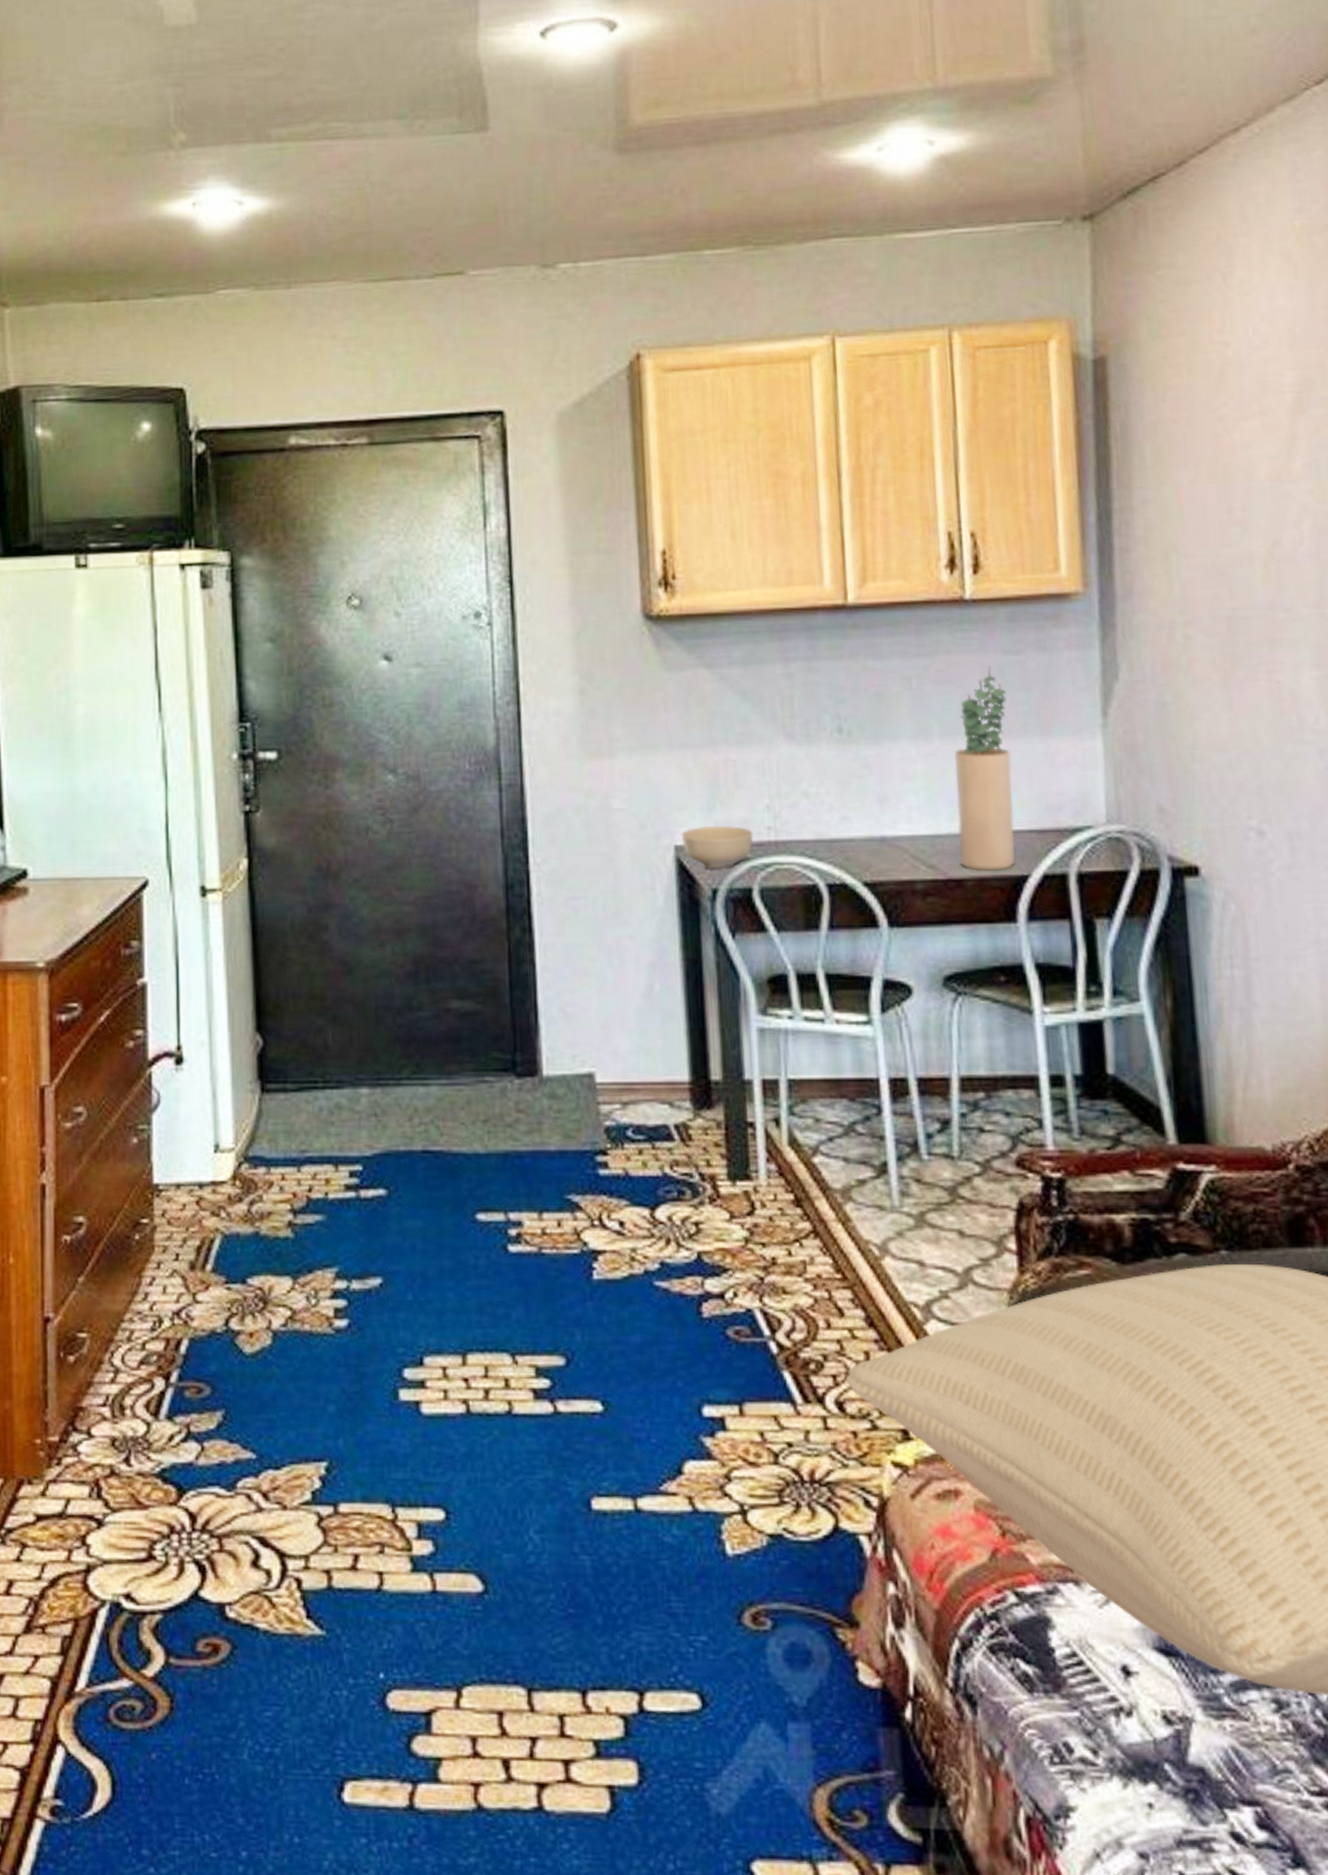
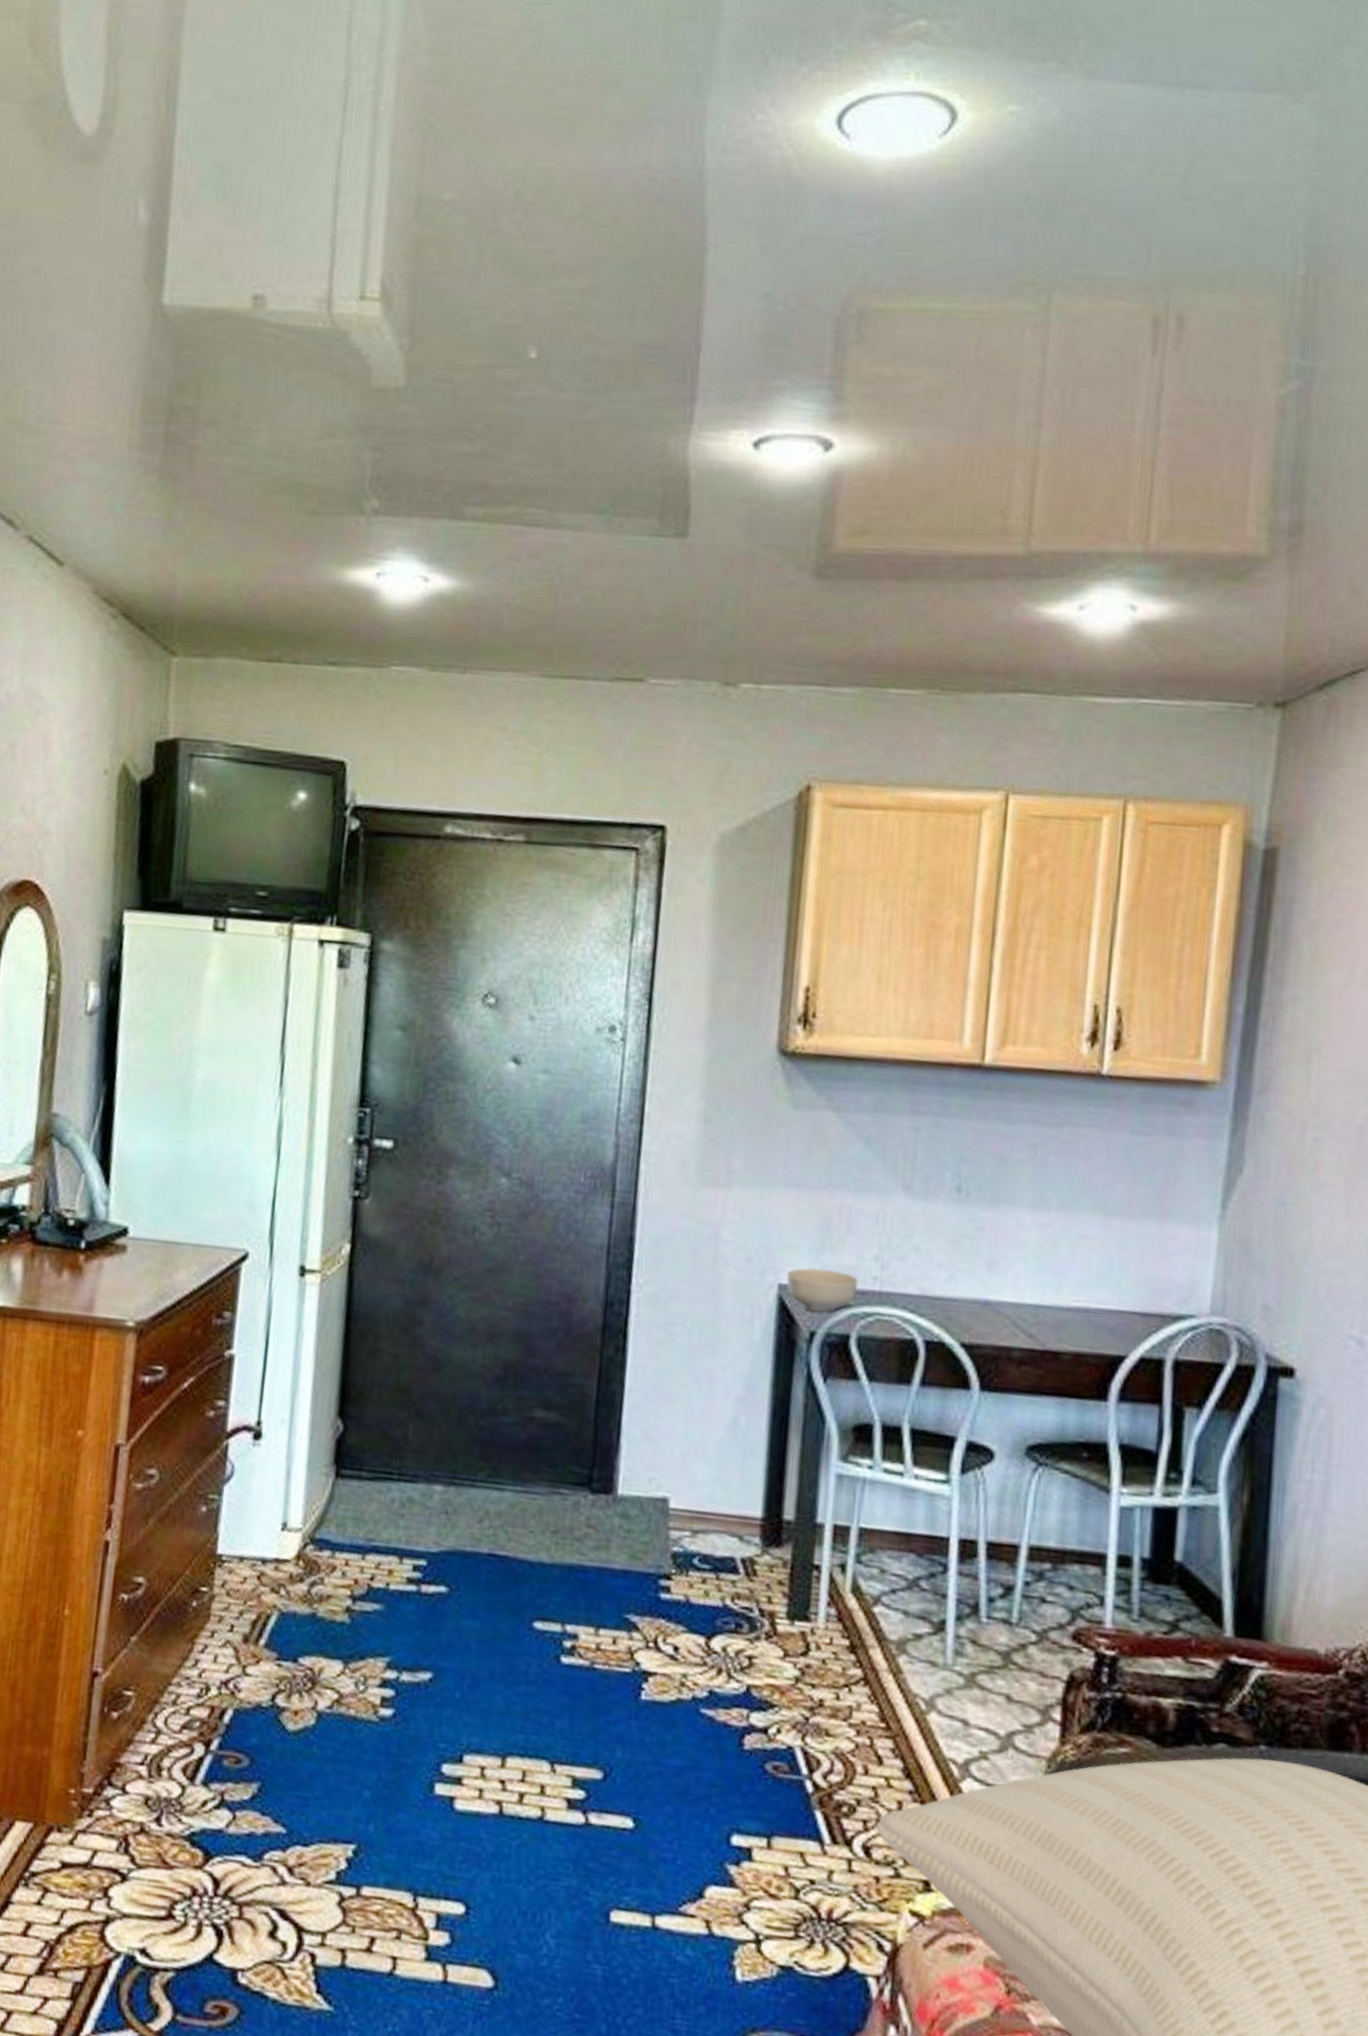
vase: present [954,666,1016,872] -> none [1060,1144,1129,1350]

